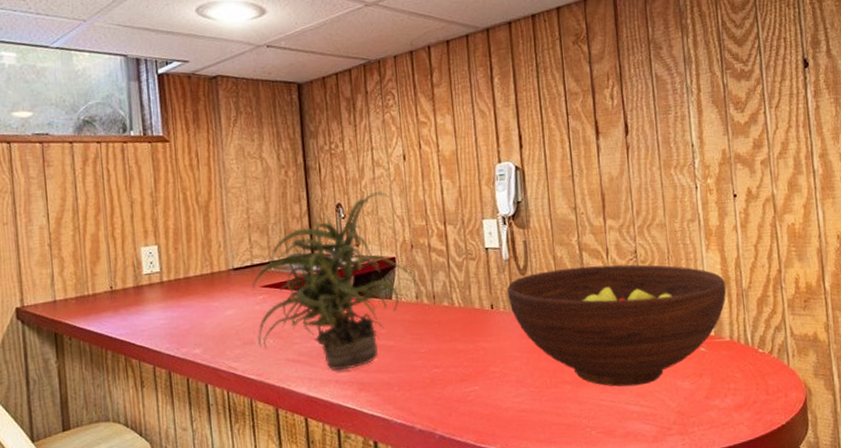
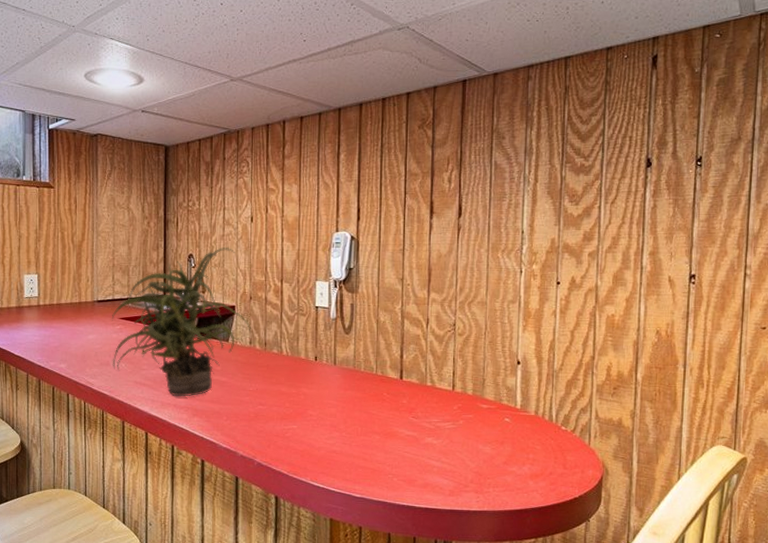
fruit bowl: present [506,264,727,387] -> none [330,333,538,444]

